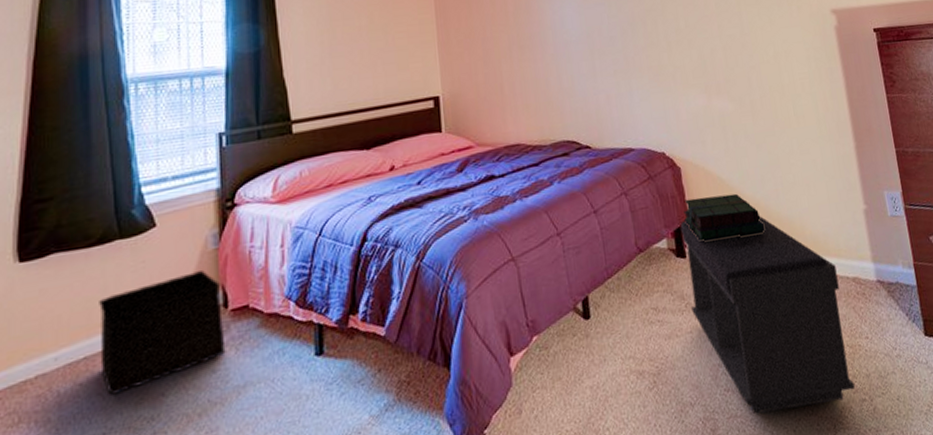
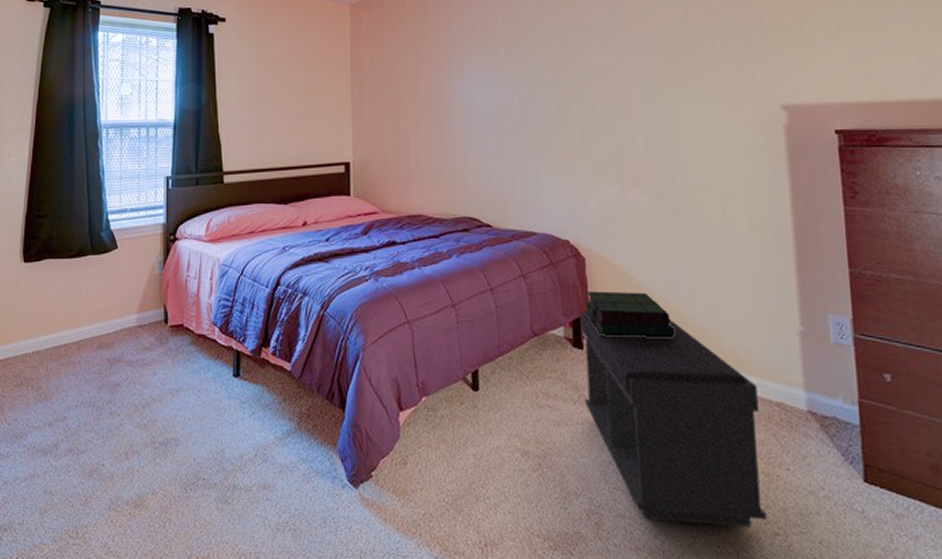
storage bin: present [99,270,226,397] -> none [76,290,165,378]

